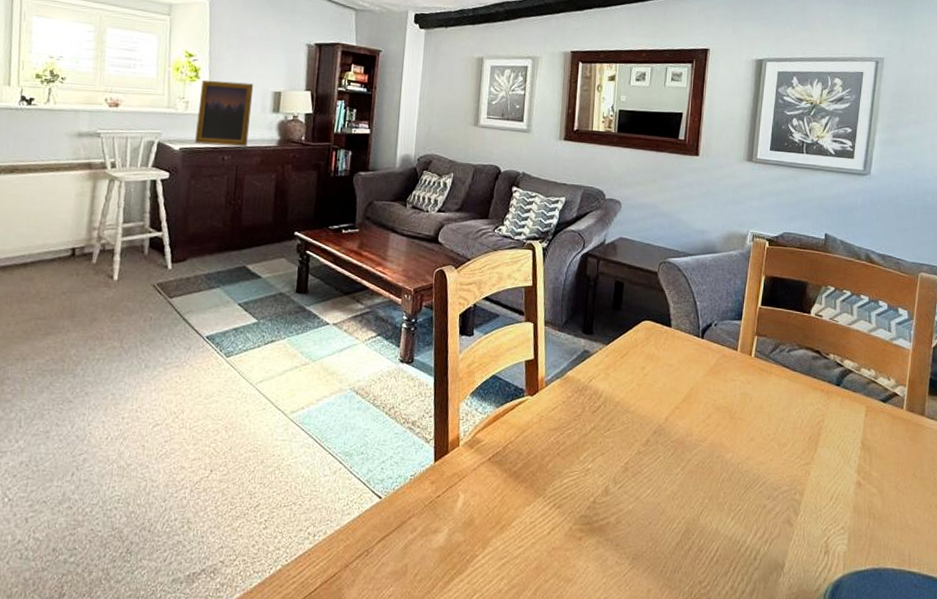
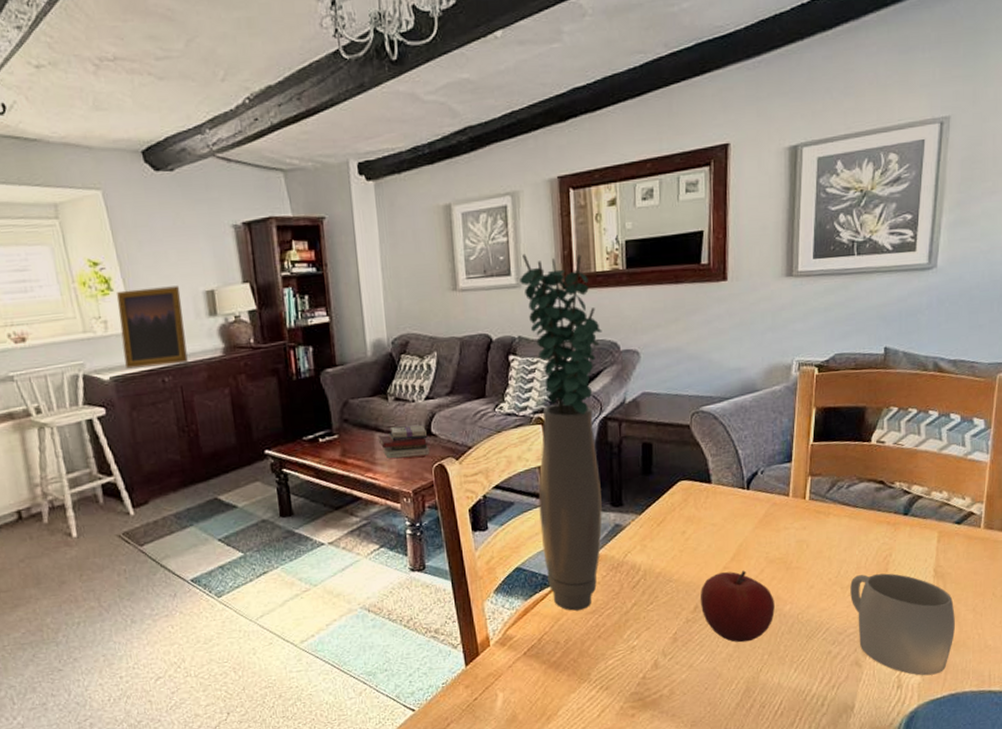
books: none [393,231,435,261] -> present [379,425,430,459]
vase: none [518,106,592,425] -> present [520,253,602,611]
fruit: none [652,412,718,483] -> present [701,570,775,643]
mug: none [786,435,879,546] -> present [850,573,955,676]

